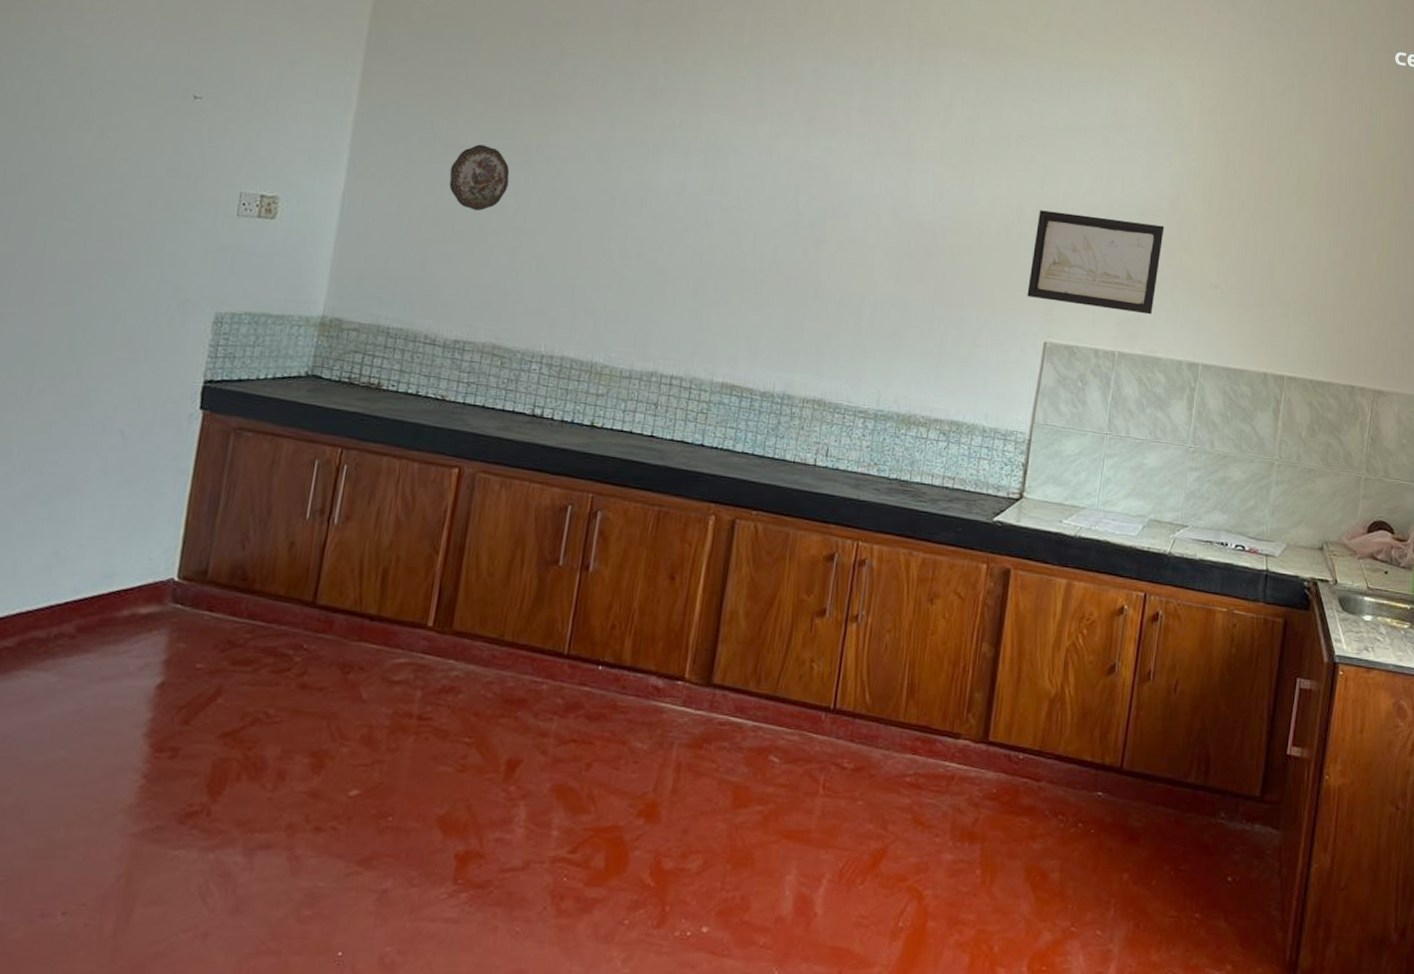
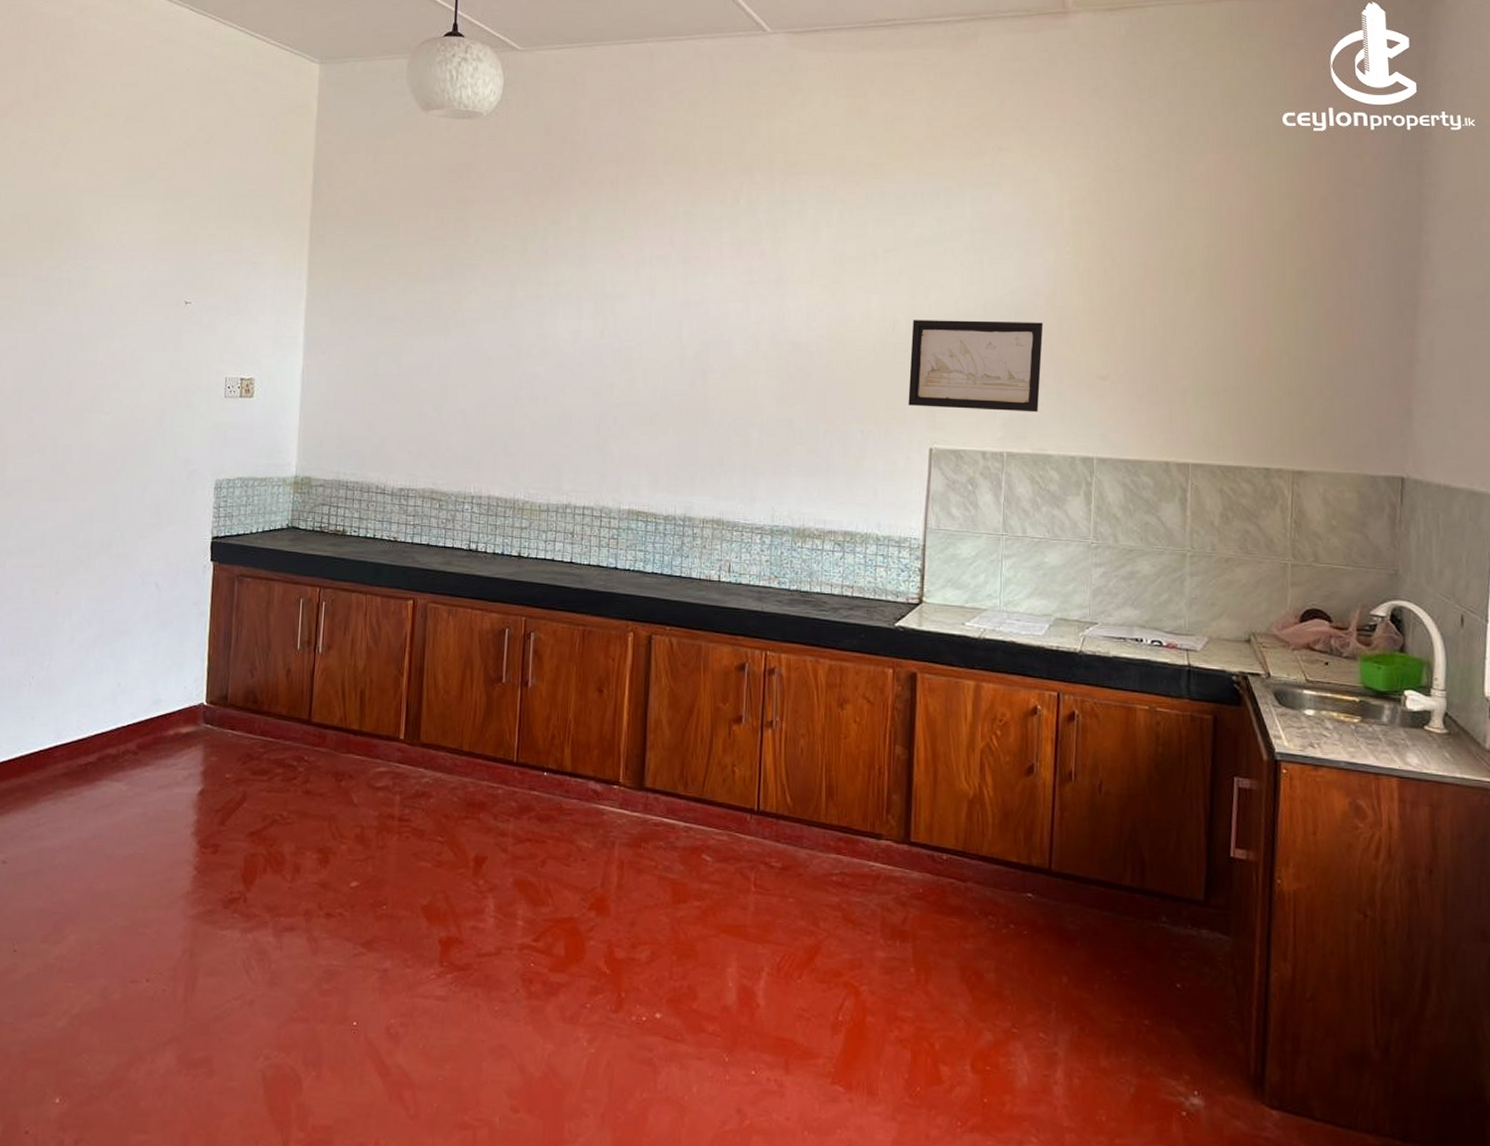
decorative plate: present [449,144,510,211] -> none [383,316,432,375]

